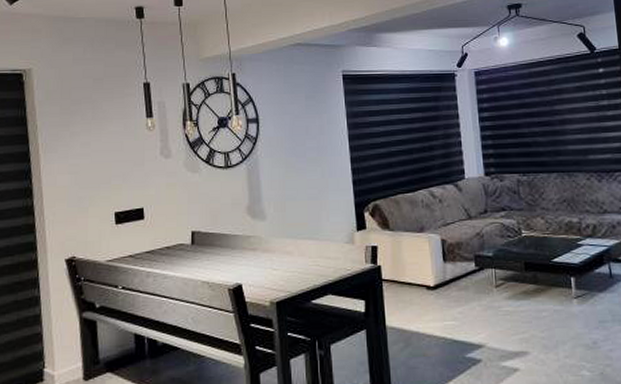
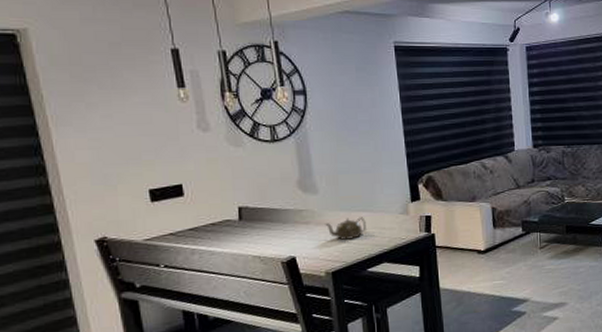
teapot: none [271,245,311,270] -> present [325,217,366,241]

